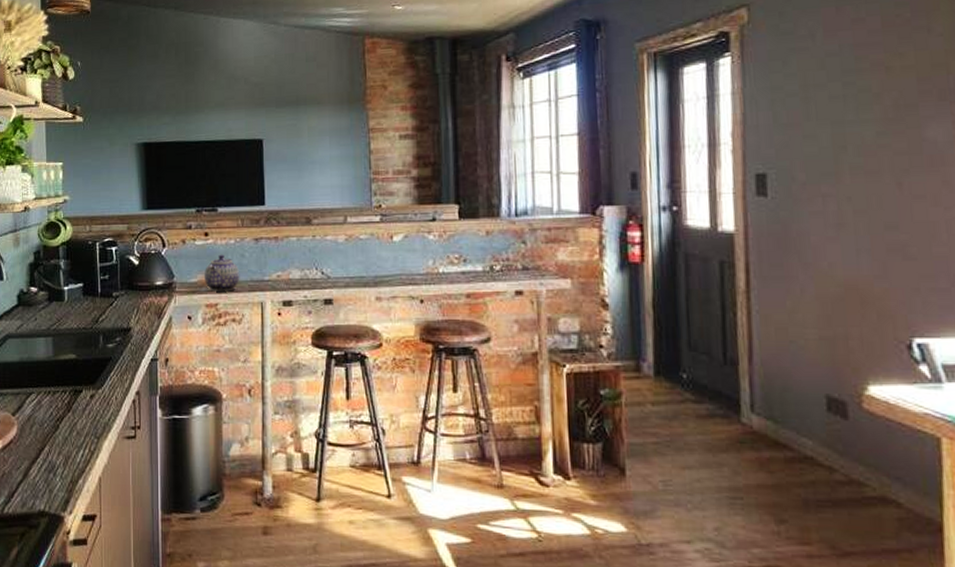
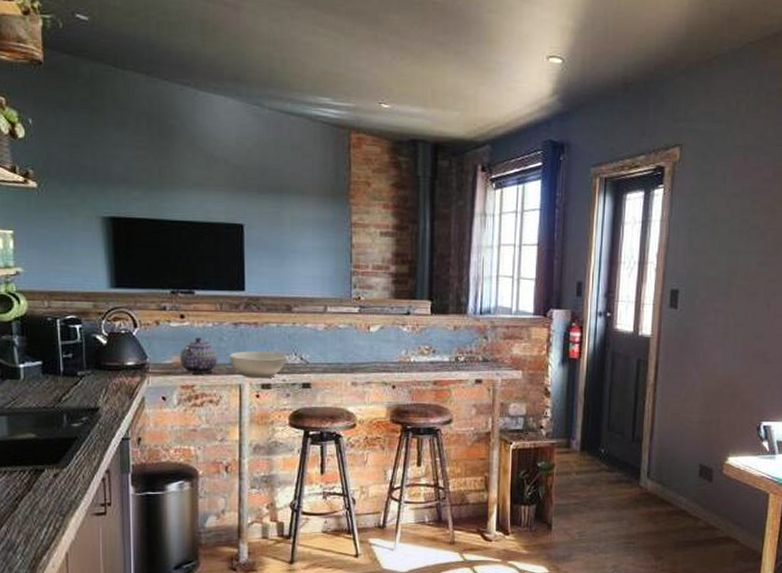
bowl: none [250,266,308,295] -> present [229,351,288,379]

